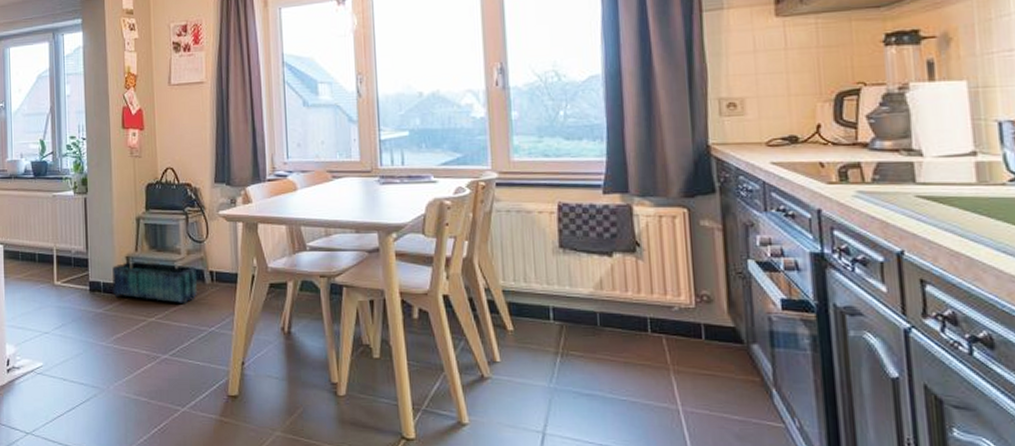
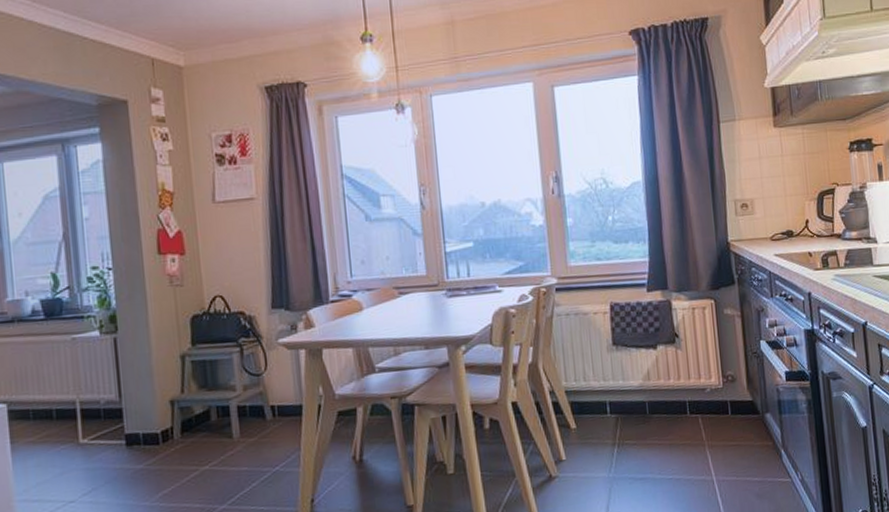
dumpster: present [112,260,197,303] -> none [153,401,257,449]

